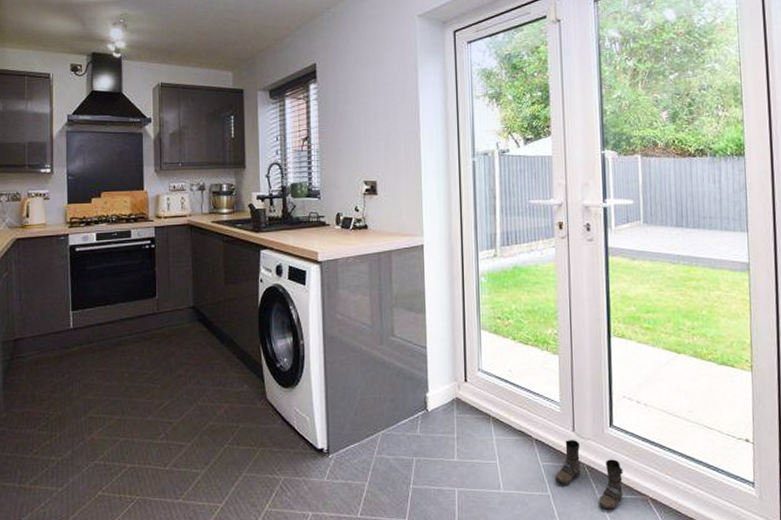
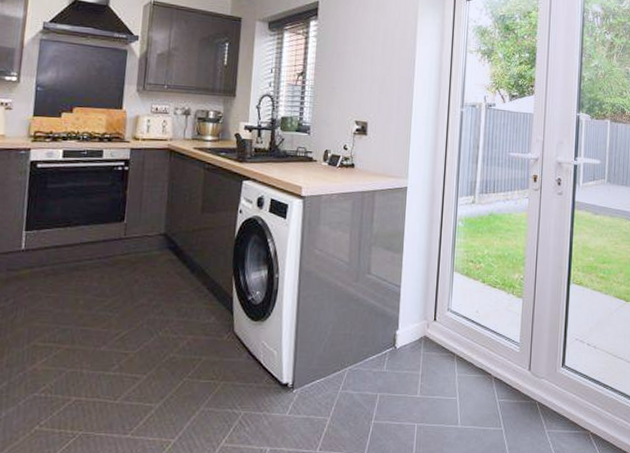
boots: present [555,440,623,511] -> none [509,379,570,445]

